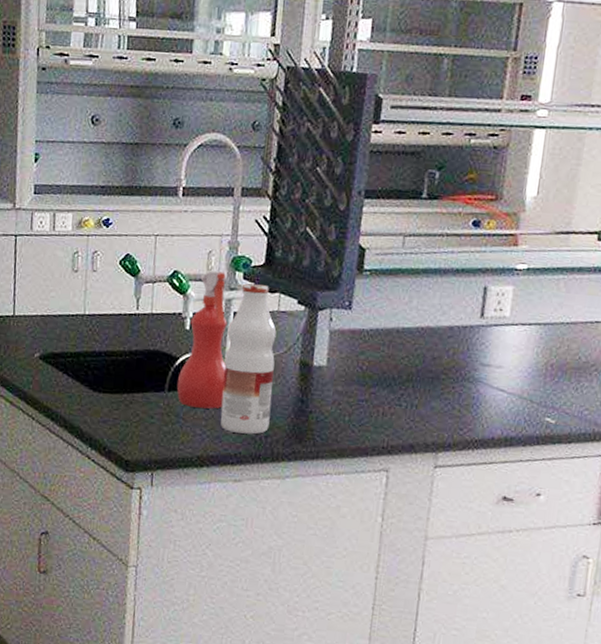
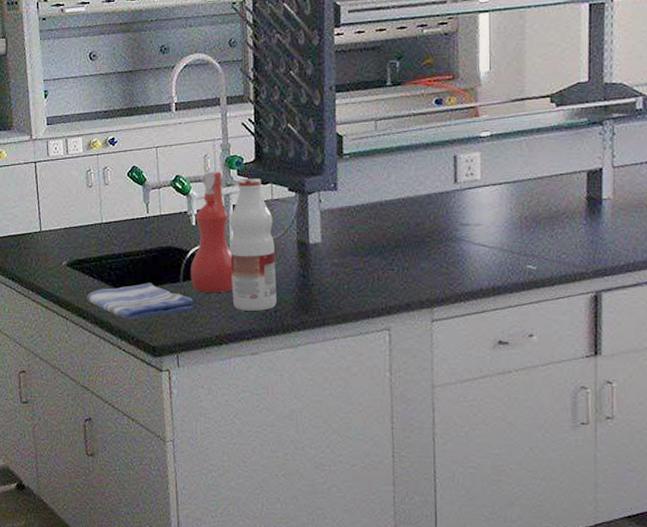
dish towel: none [57,388,178,427] -> present [86,283,194,318]

